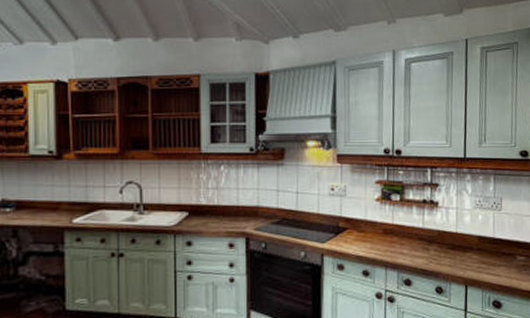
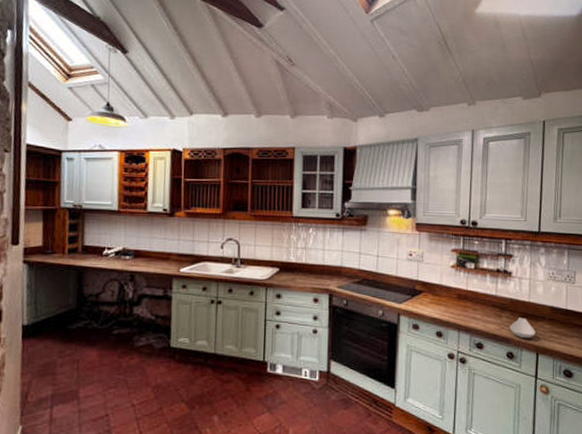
spoon rest: none [438,249,464,272] -> present [509,318,536,339]

